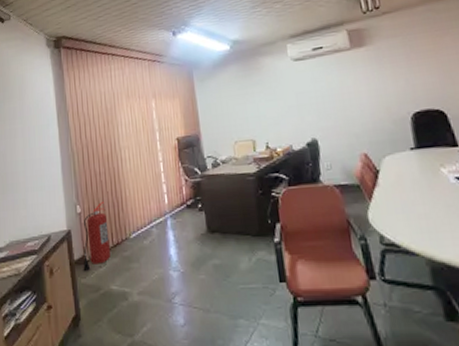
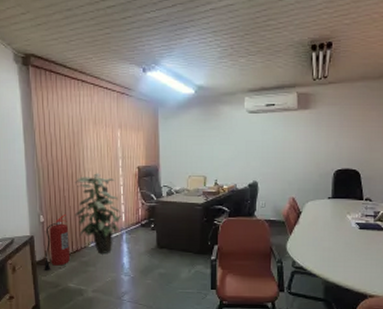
indoor plant: none [110,150,164,246] -> present [74,173,122,254]

